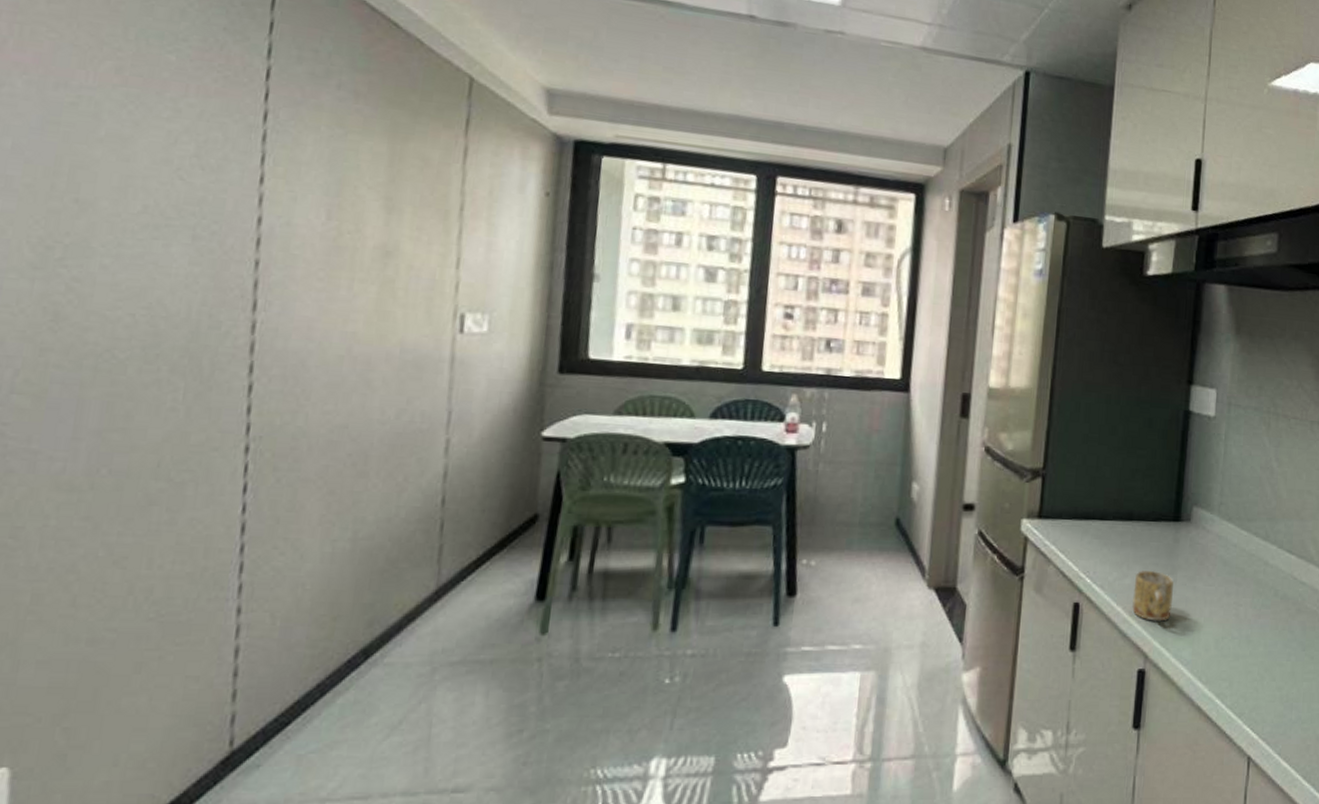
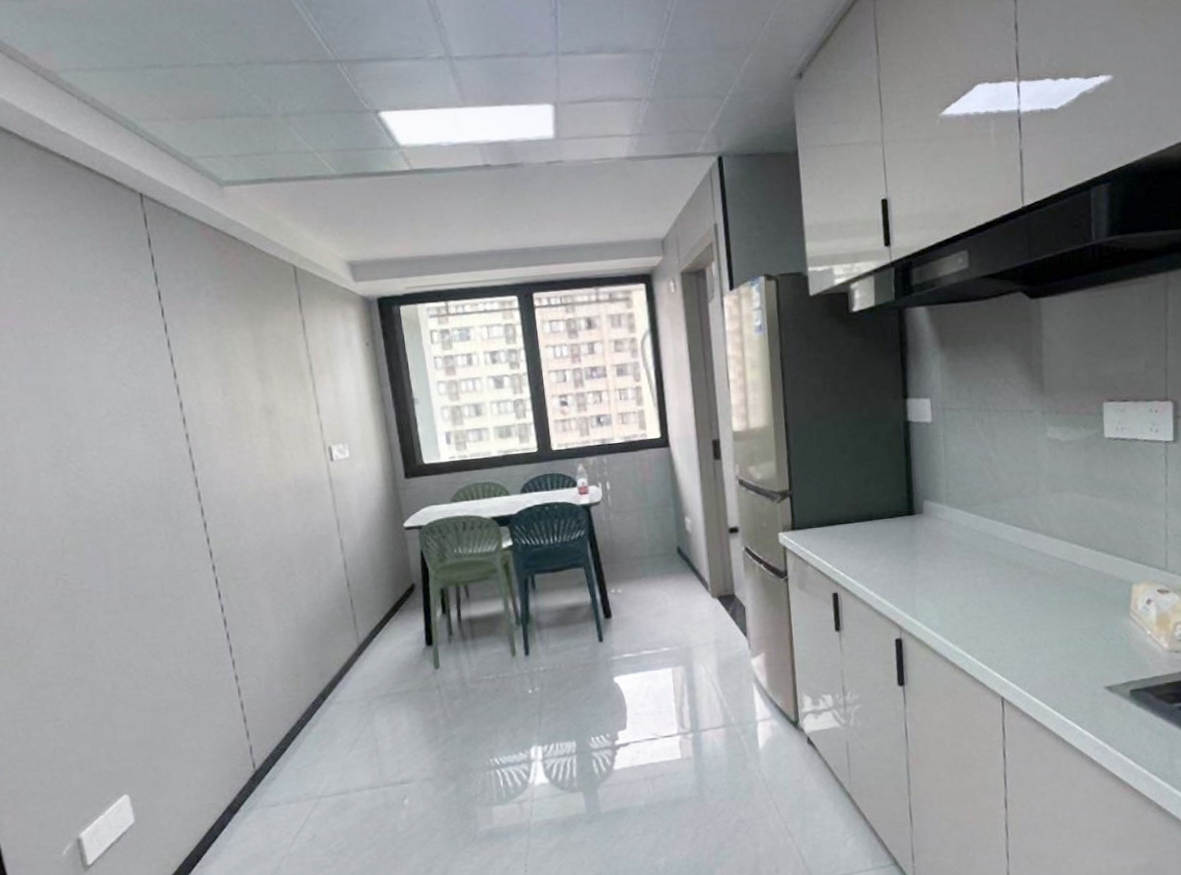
mug: present [1132,570,1173,622] -> none [881,558,917,599]

